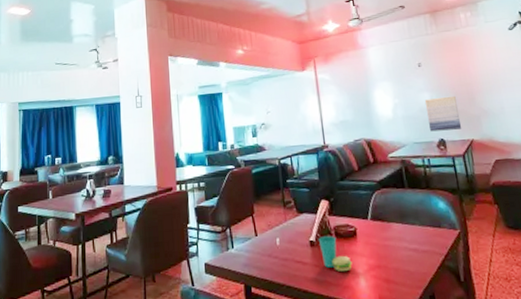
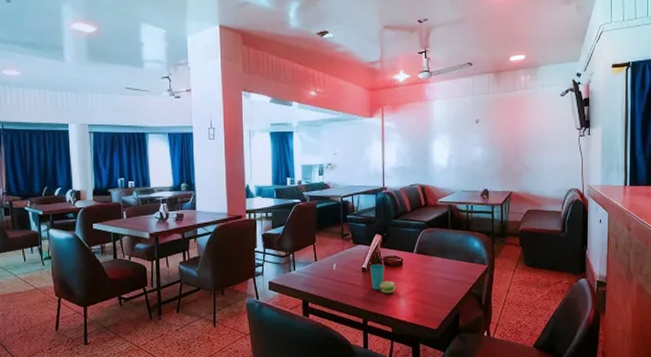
wall art: present [424,95,462,132] -> none [476,152,505,182]

